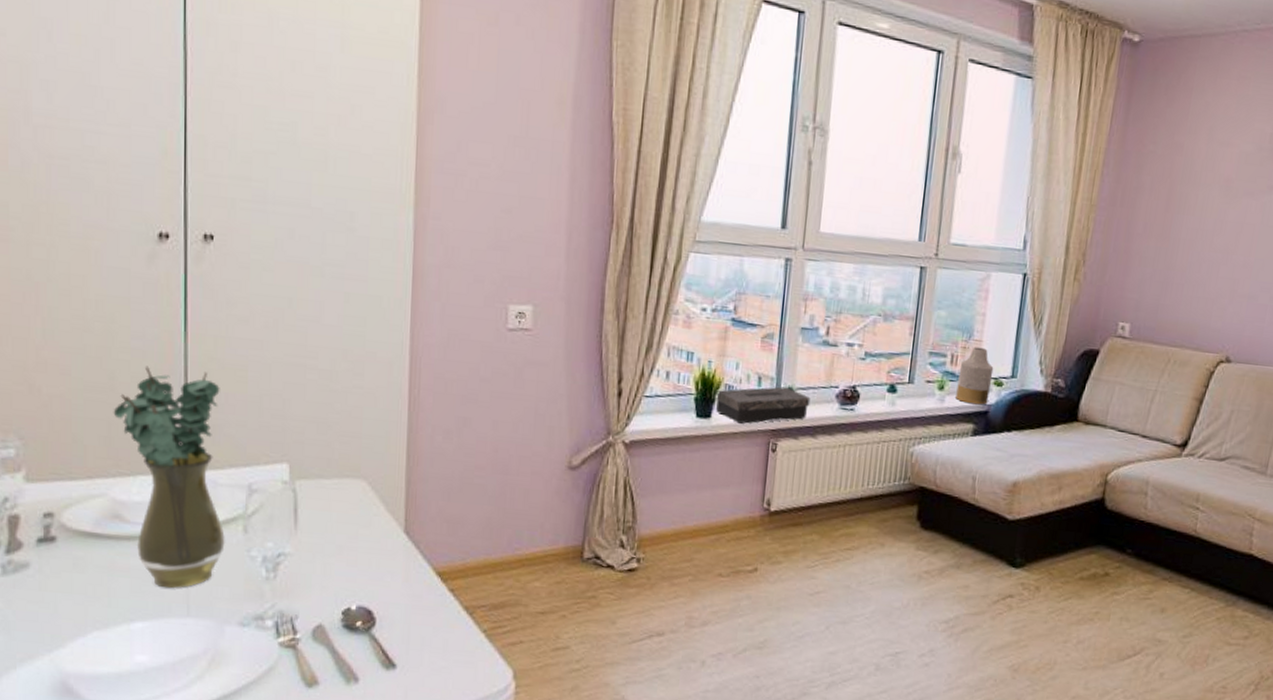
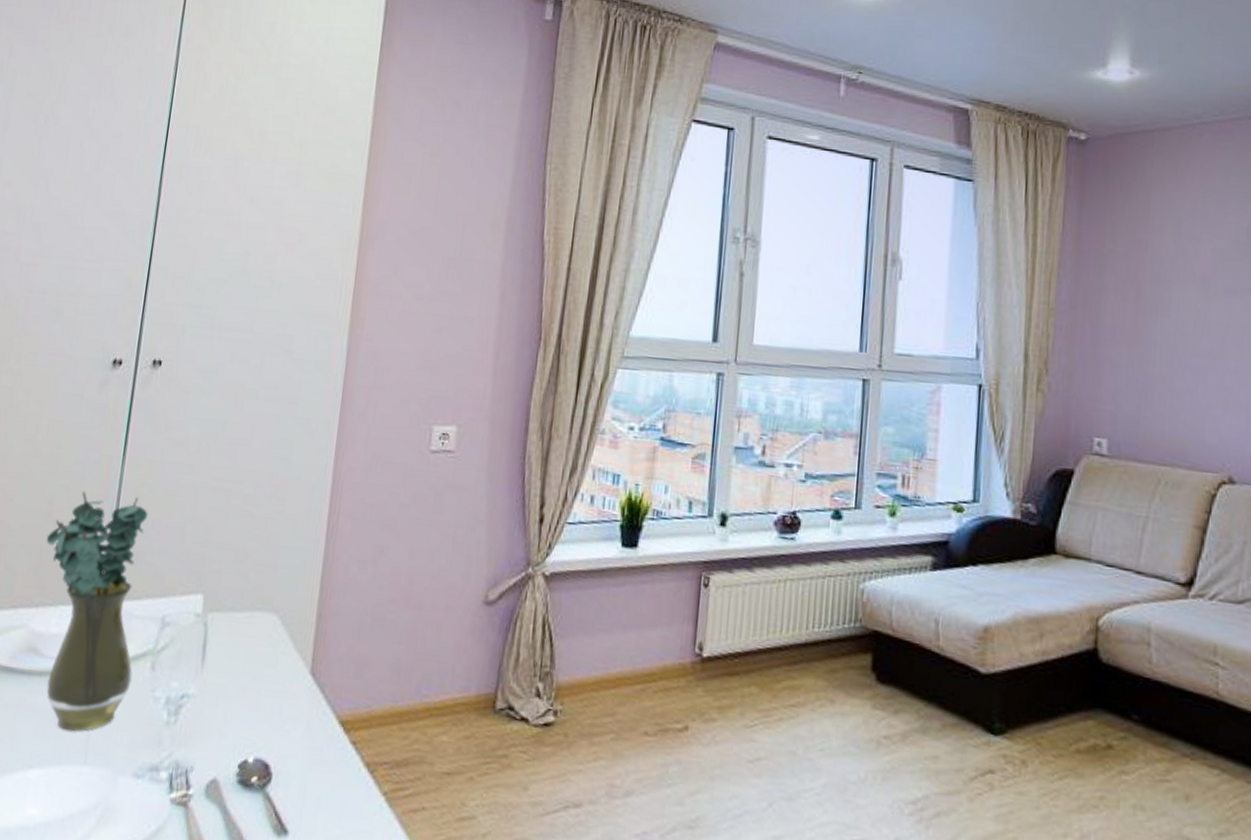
decorative box: present [714,386,811,424] -> none [642,512,746,554]
vase: present [956,346,994,405] -> none [910,466,952,534]

